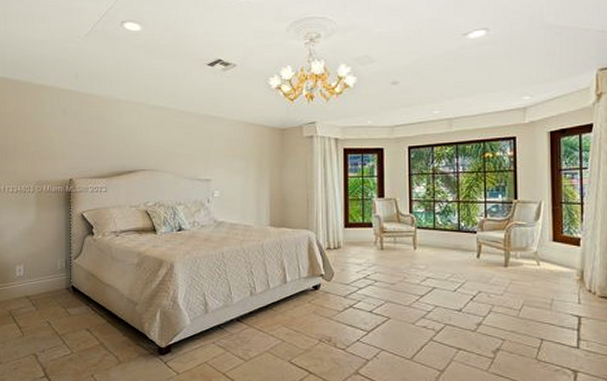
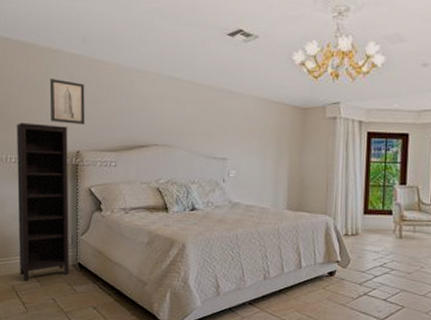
bookcase: none [13,155,63,306] -> present [16,122,69,282]
wall art: none [44,113,77,154] -> present [49,79,85,125]

